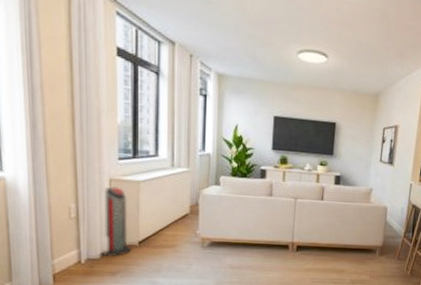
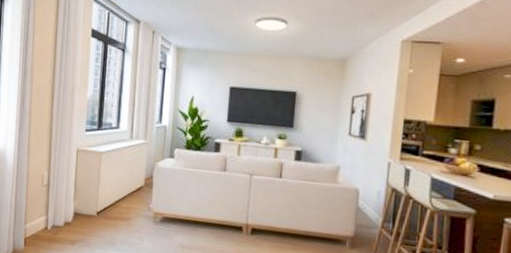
air purifier: present [101,186,130,257] -> none [64,157,90,226]

